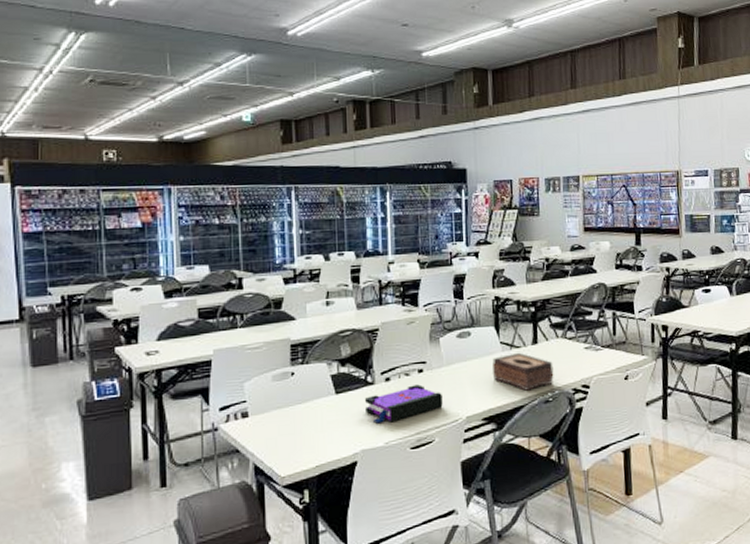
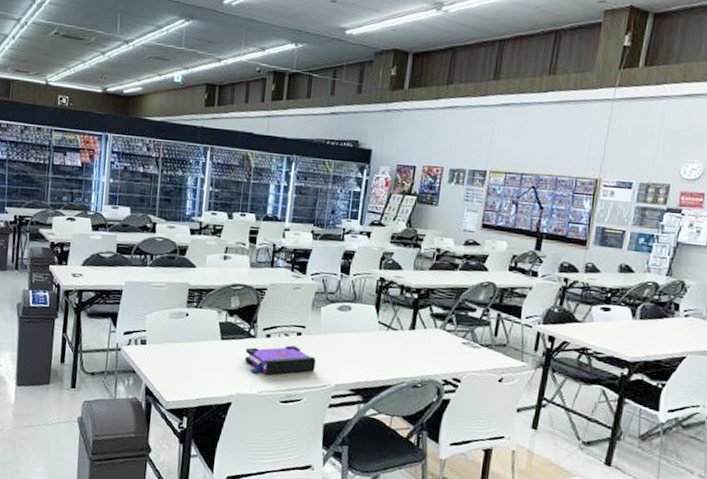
tissue box: present [492,352,554,391] -> none [365,334,428,373]

